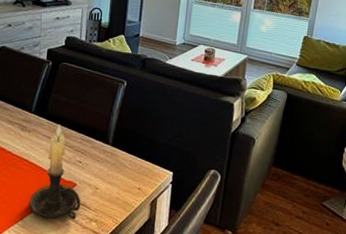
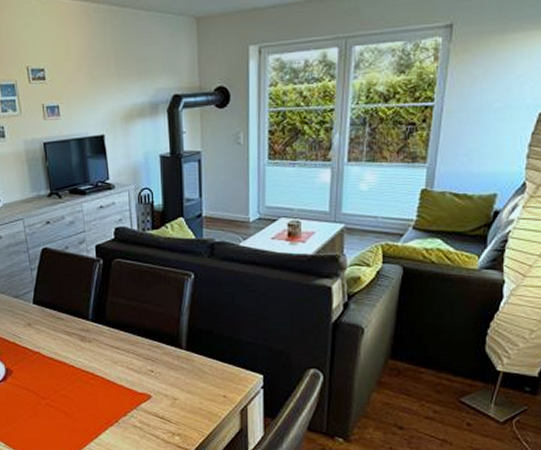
candle holder: present [28,125,81,220] -> none [102,331,159,436]

